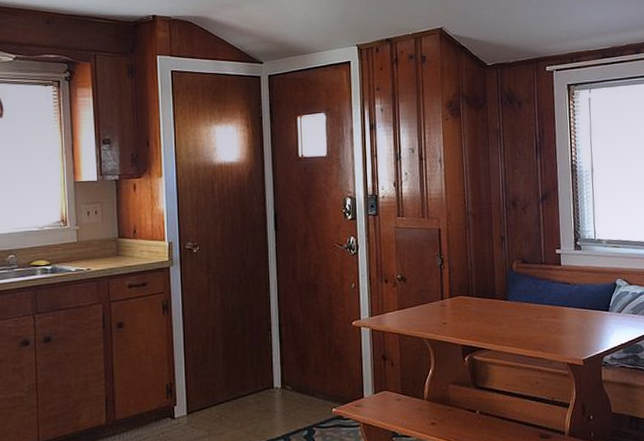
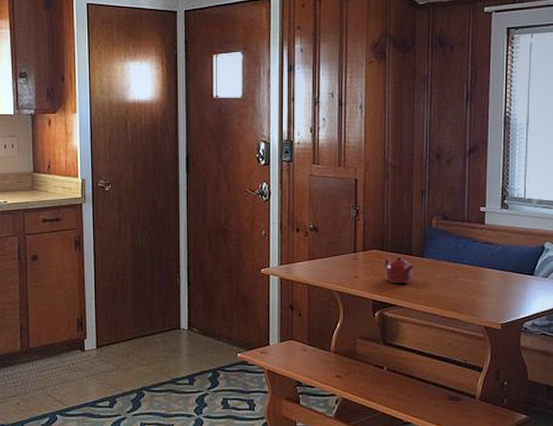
teapot: none [470,300,499,328] -> present [384,256,414,284]

